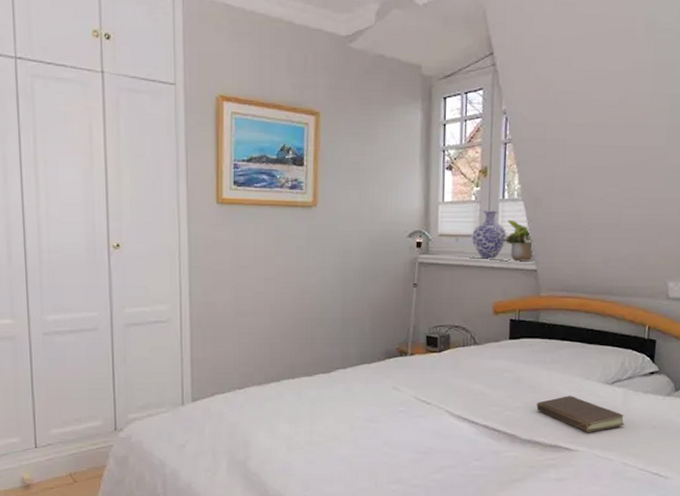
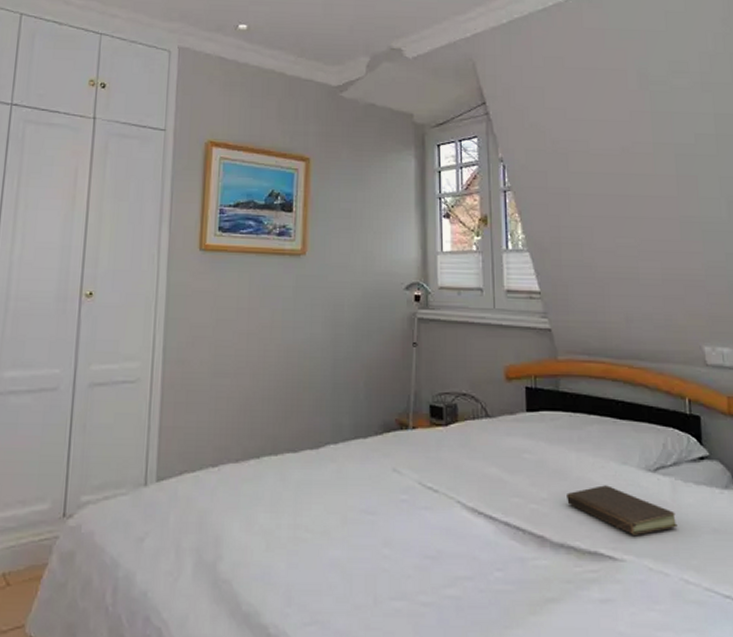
vase: present [471,210,507,259] -> none [475,261,514,316]
potted plant: present [502,219,534,262] -> none [509,272,546,319]

